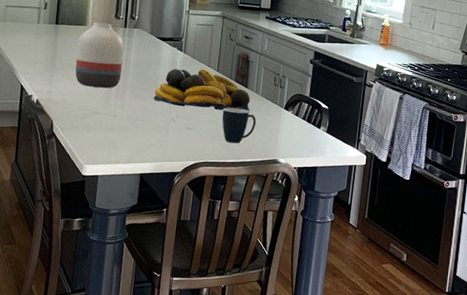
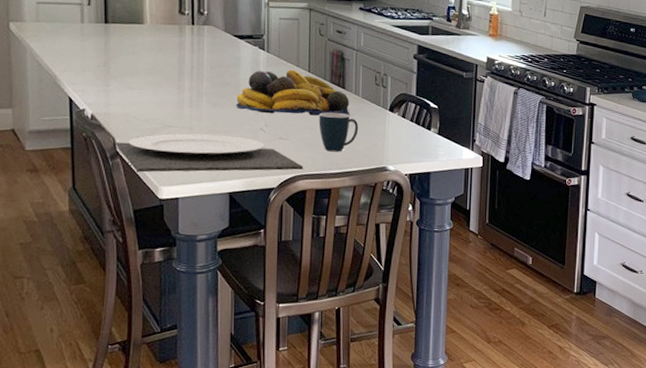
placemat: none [52,119,206,158] -> present [115,133,304,173]
vase: present [75,22,124,89] -> none [135,19,195,97]

